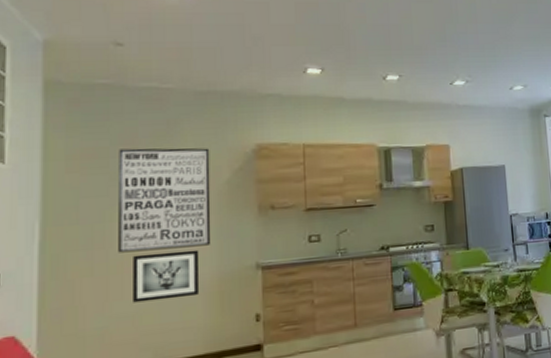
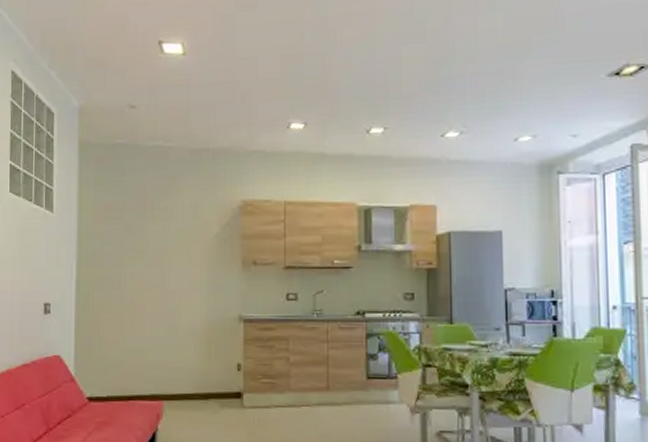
wall art: present [118,148,211,253] -> none [130,202,202,295]
wall art: present [131,249,200,303] -> none [139,298,192,340]

